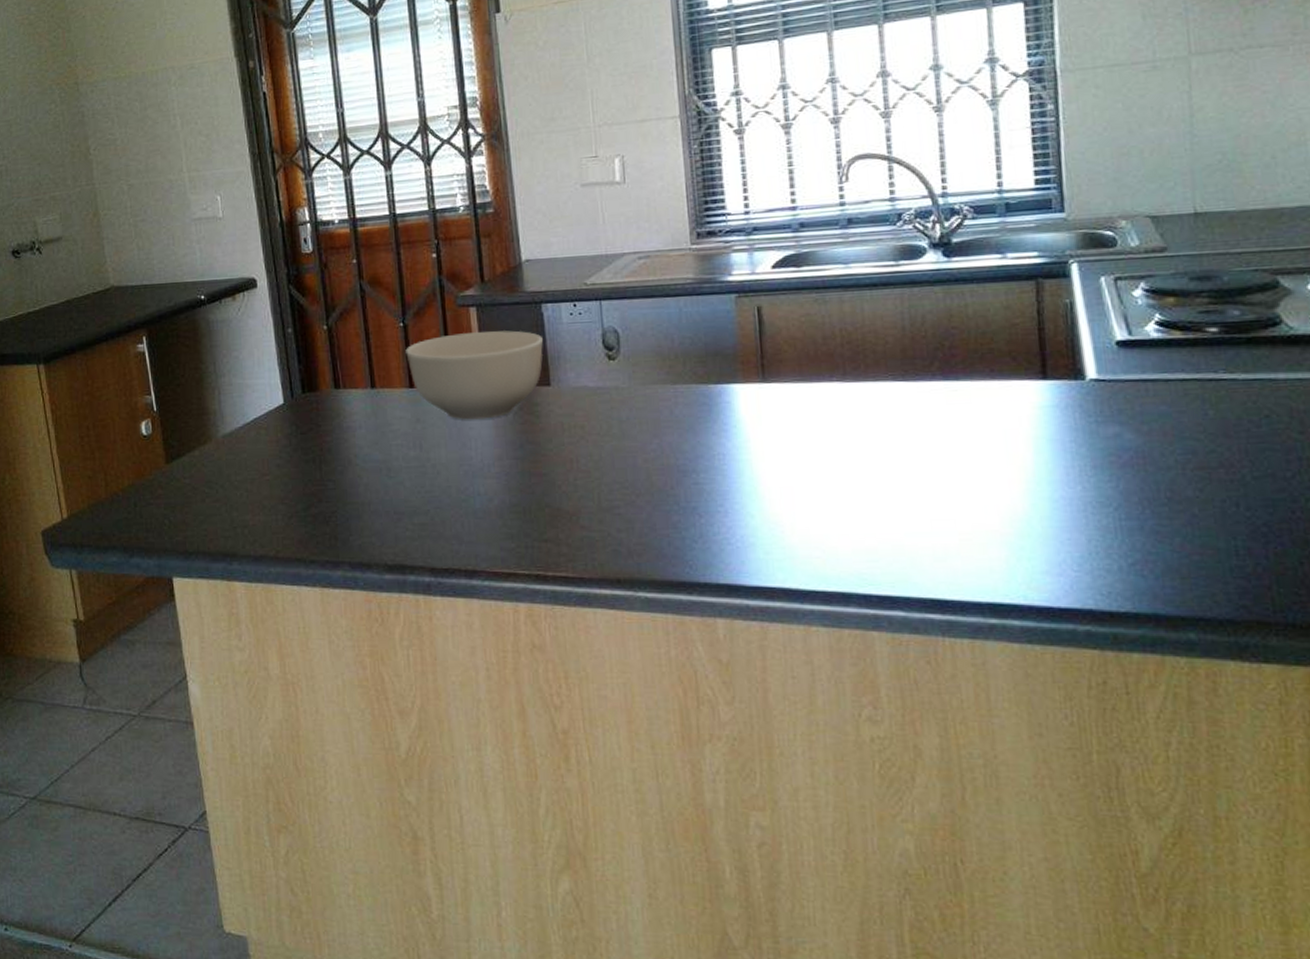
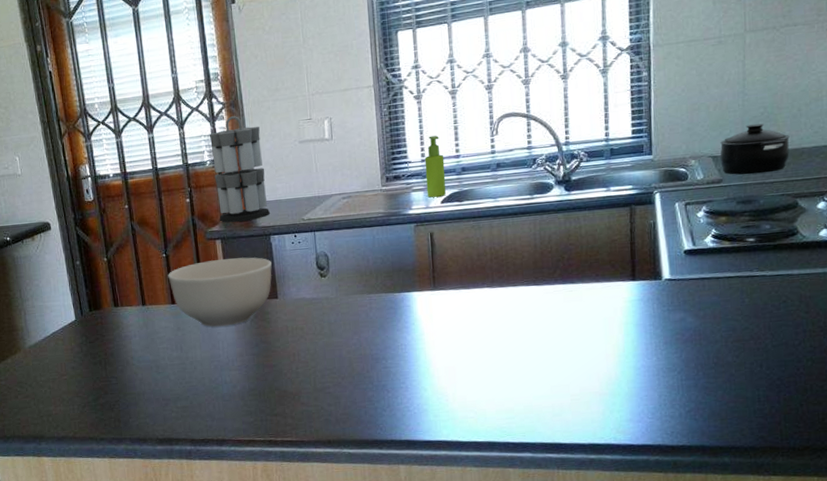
spice rack: none [463,151,543,285] -> present [209,116,271,223]
soap dispenser: none [748,180,778,261] -> present [424,135,446,198]
saucepan: none [1161,174,1263,242] -> present [720,123,790,175]

